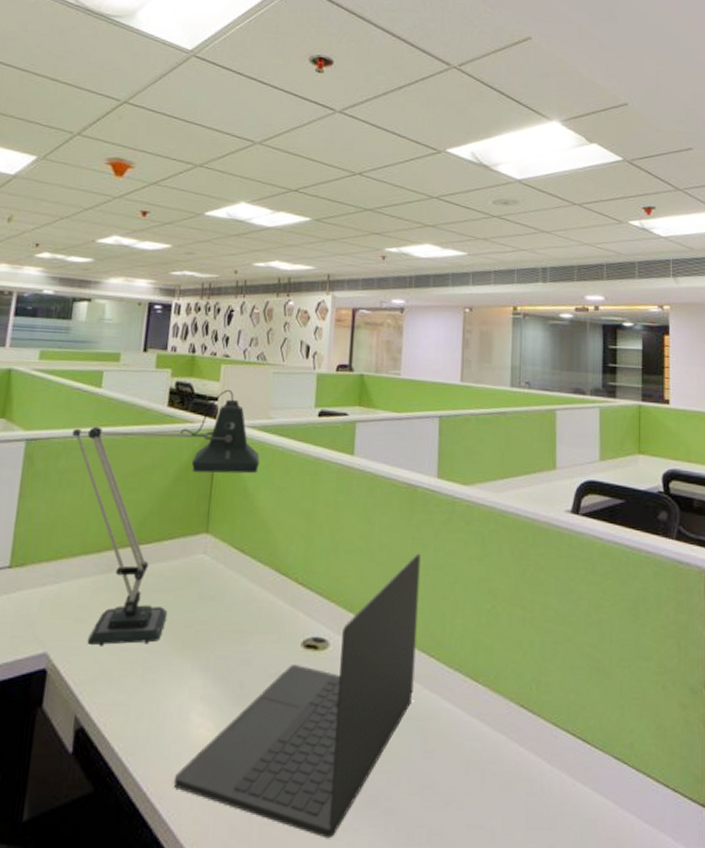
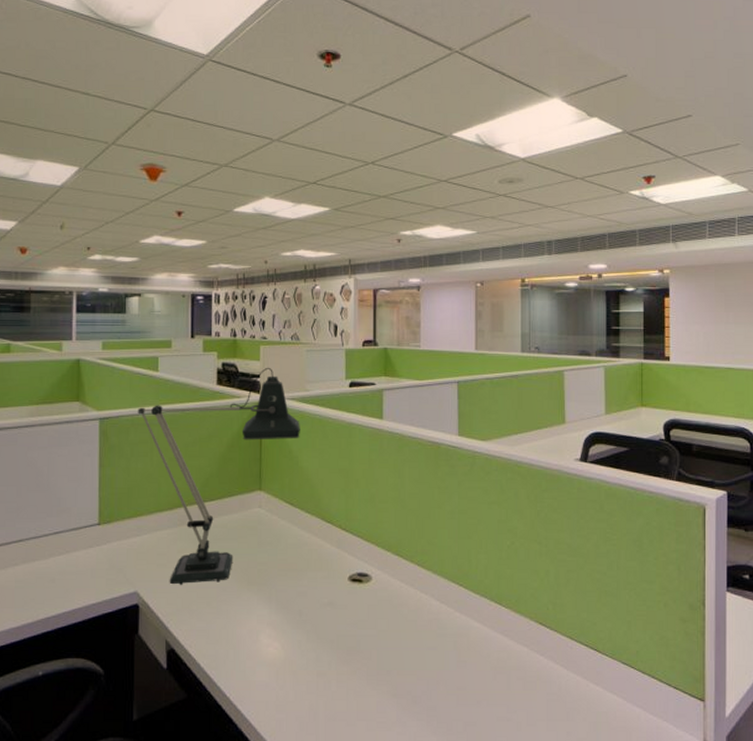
laptop: present [173,553,421,839] -> none [251,500,447,730]

